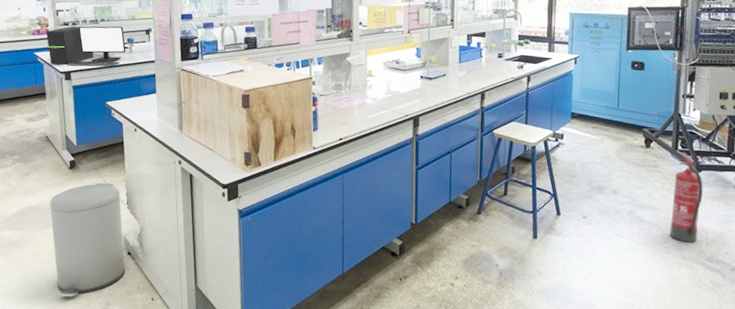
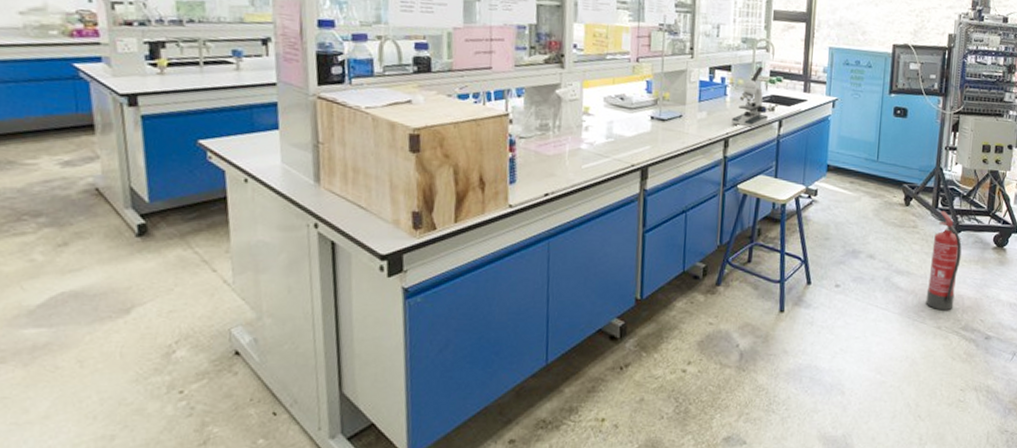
desktop computer: present [46,26,126,67] -> none [93,27,230,89]
pedal bin: present [49,182,125,297] -> none [103,255,231,420]
microscope: none [487,31,518,84] -> present [732,66,768,129]

